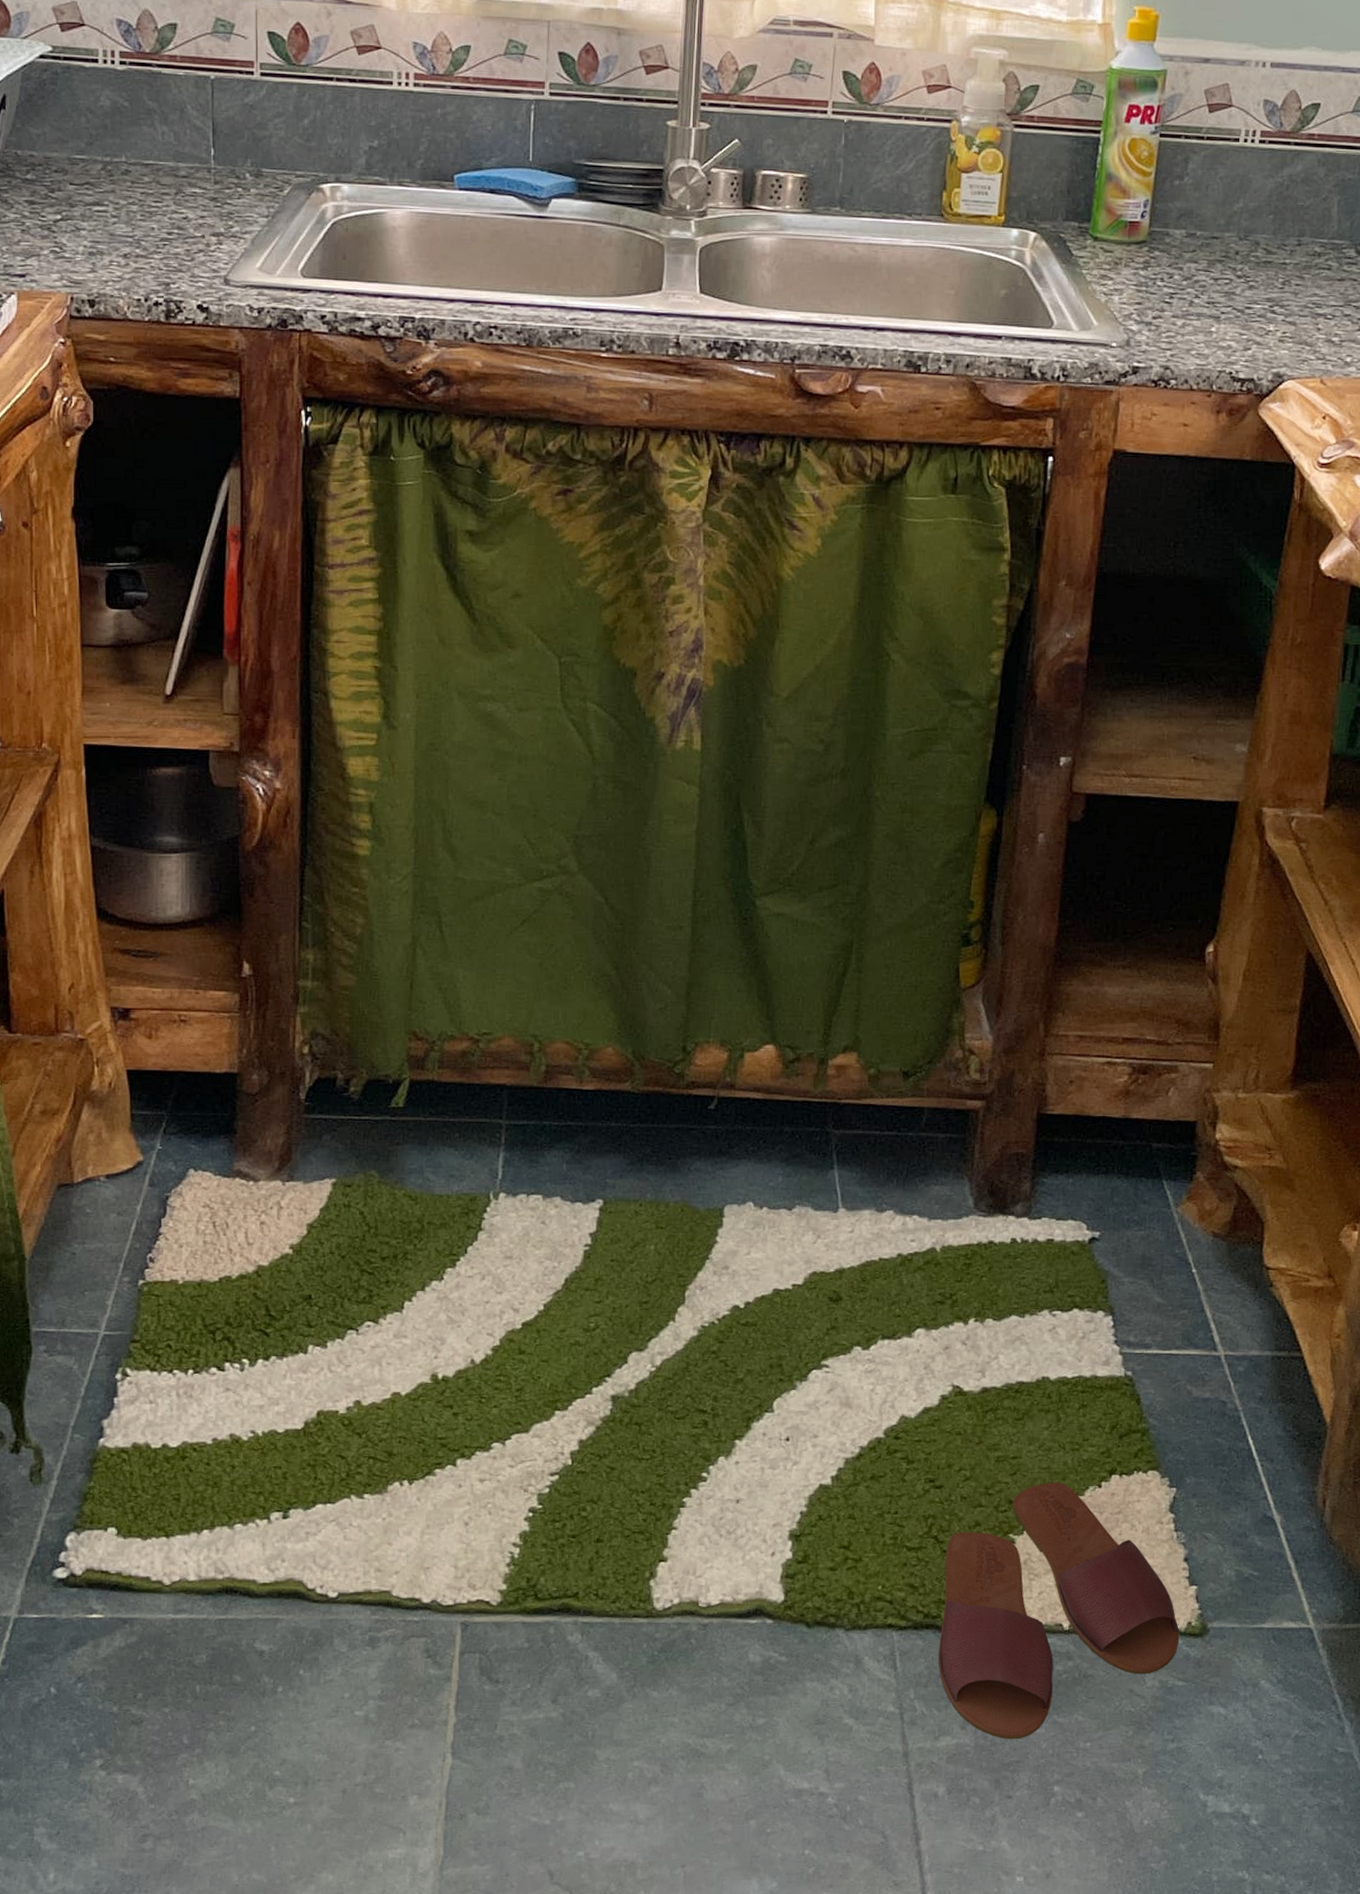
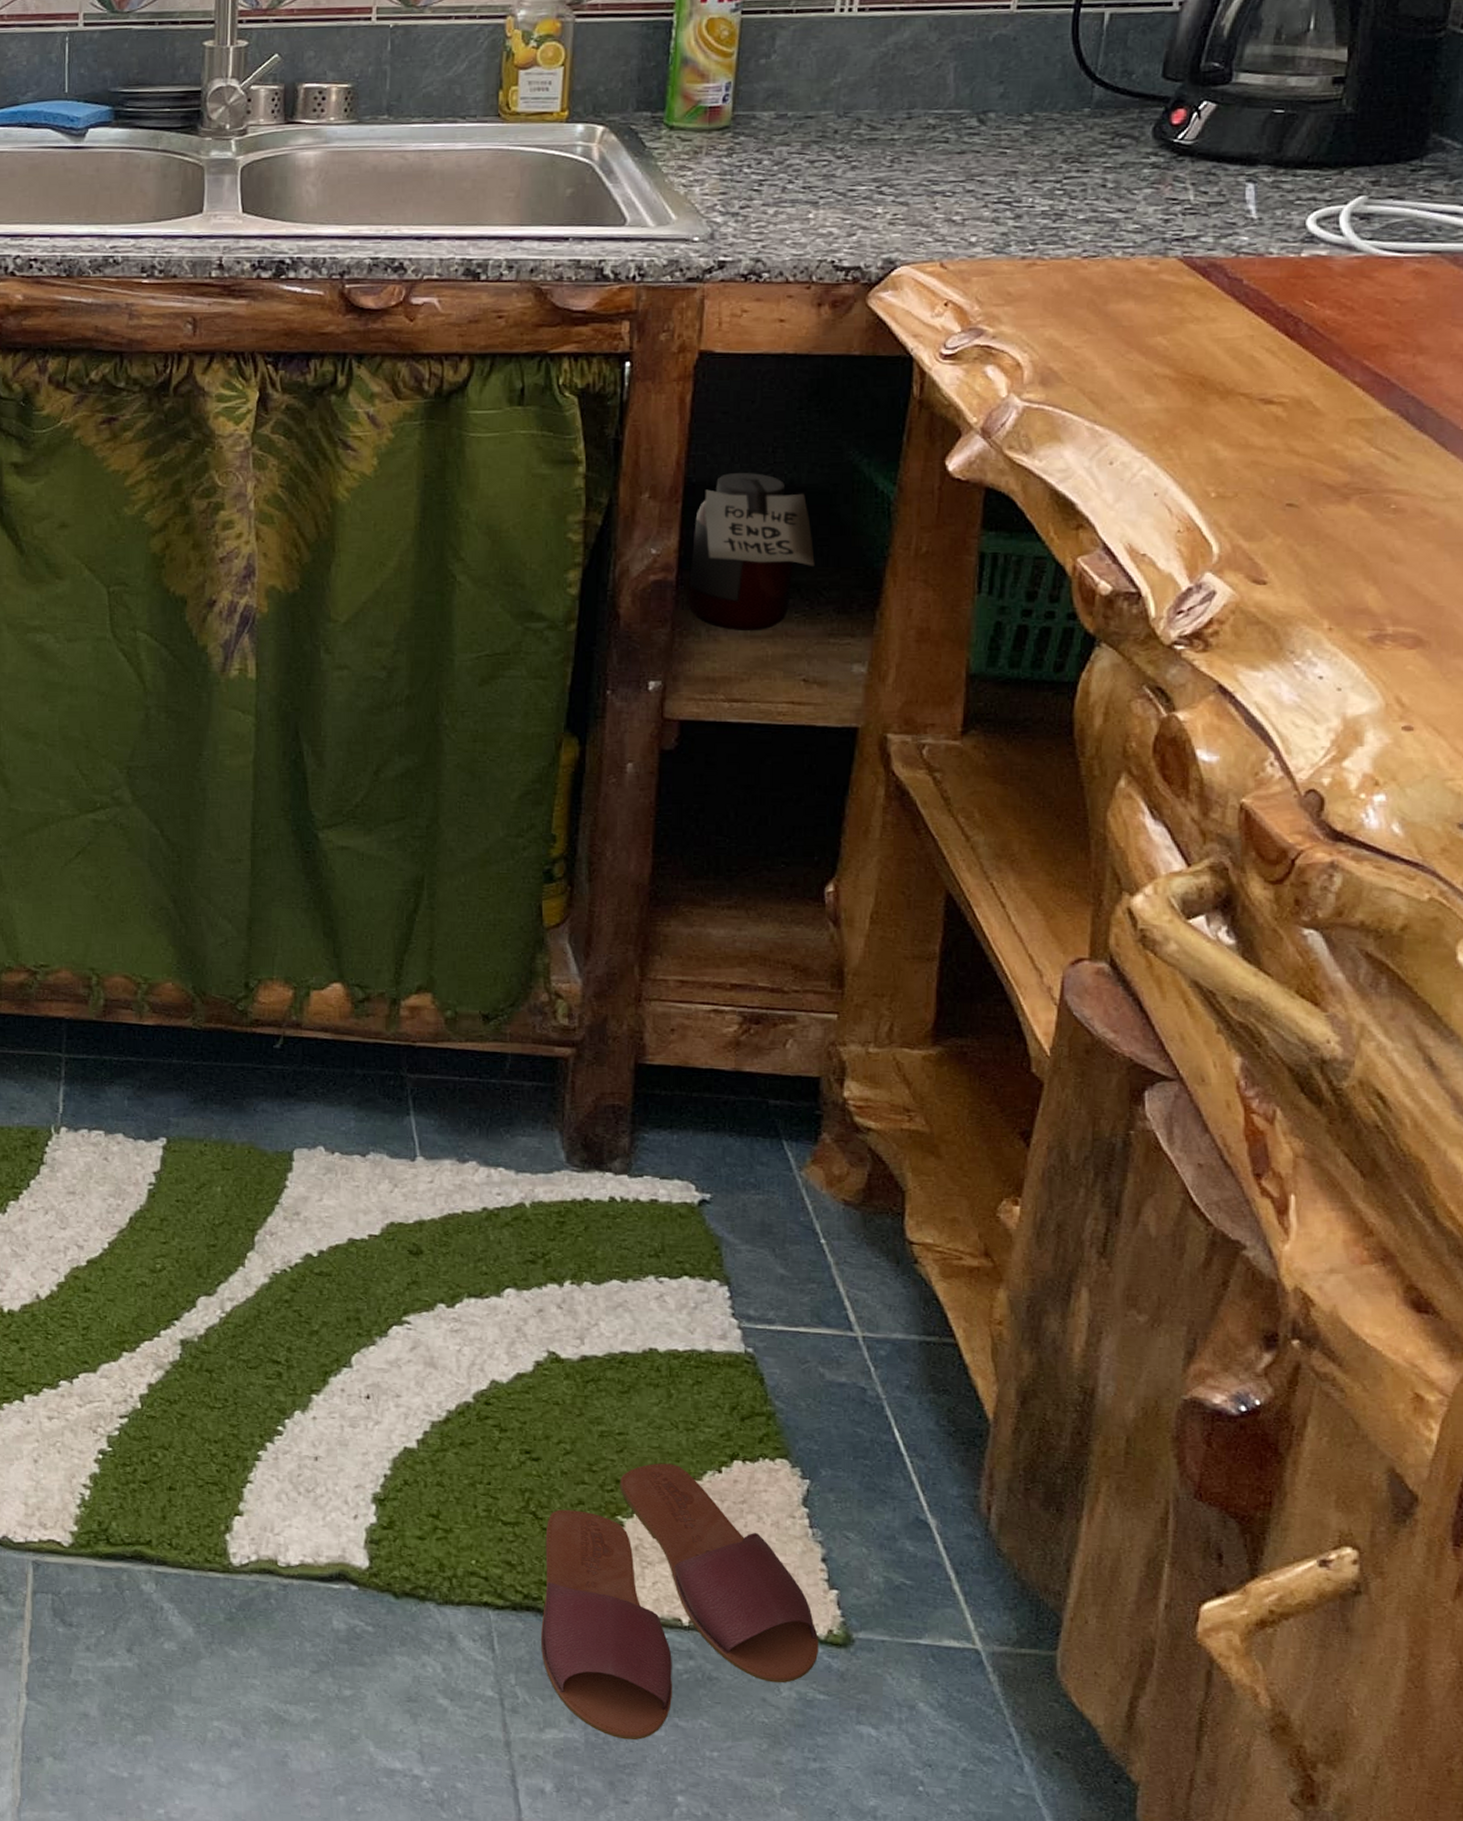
jar: none [1096,565,1207,711] -> present [688,473,815,630]

